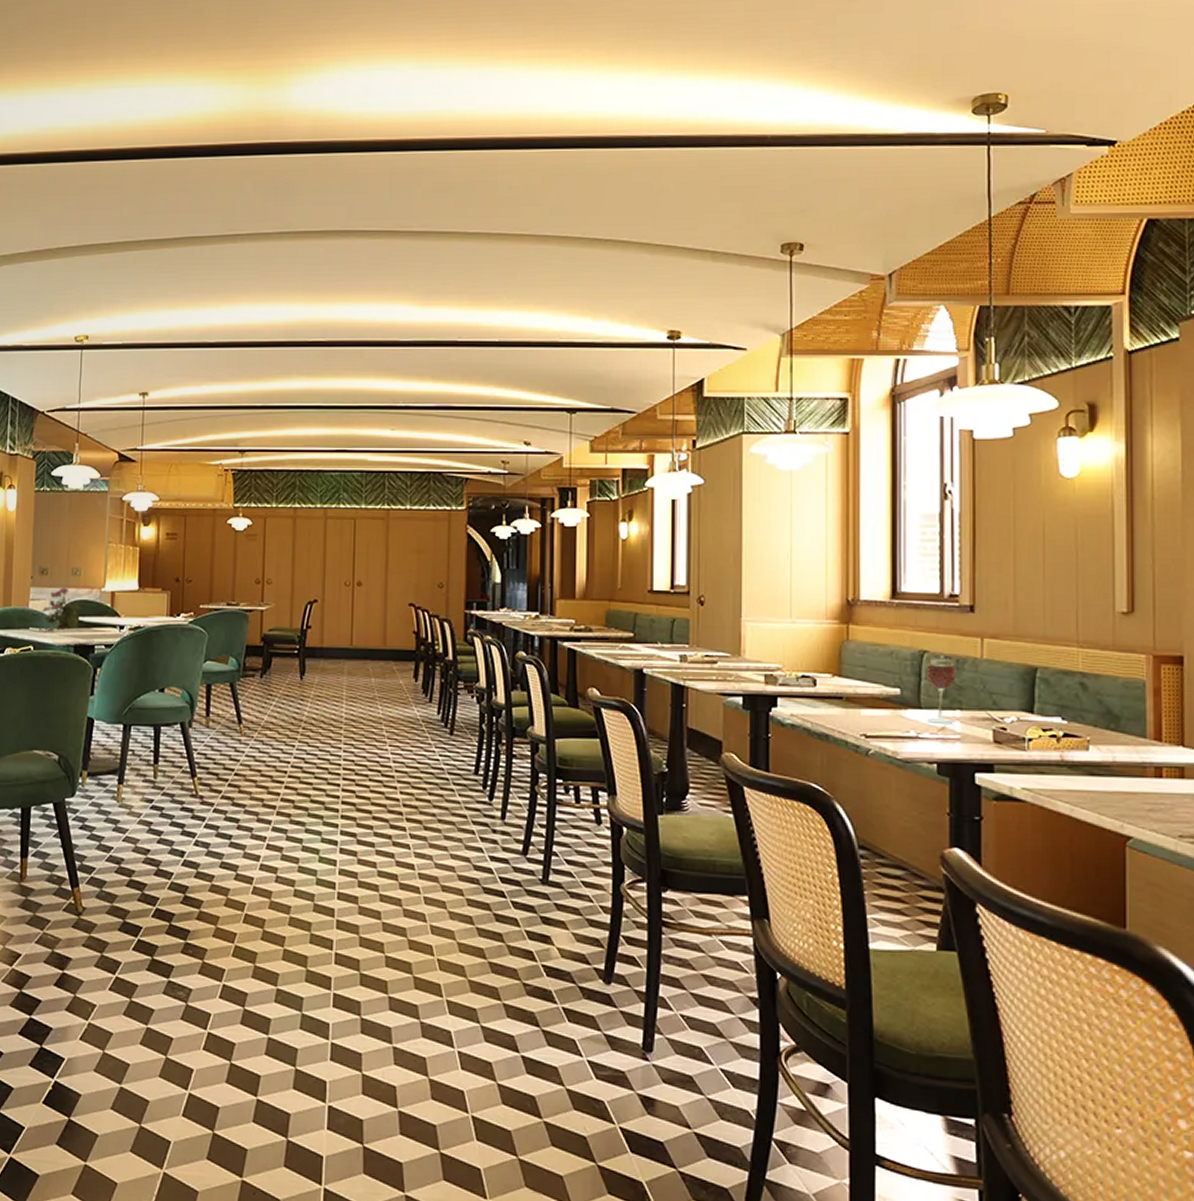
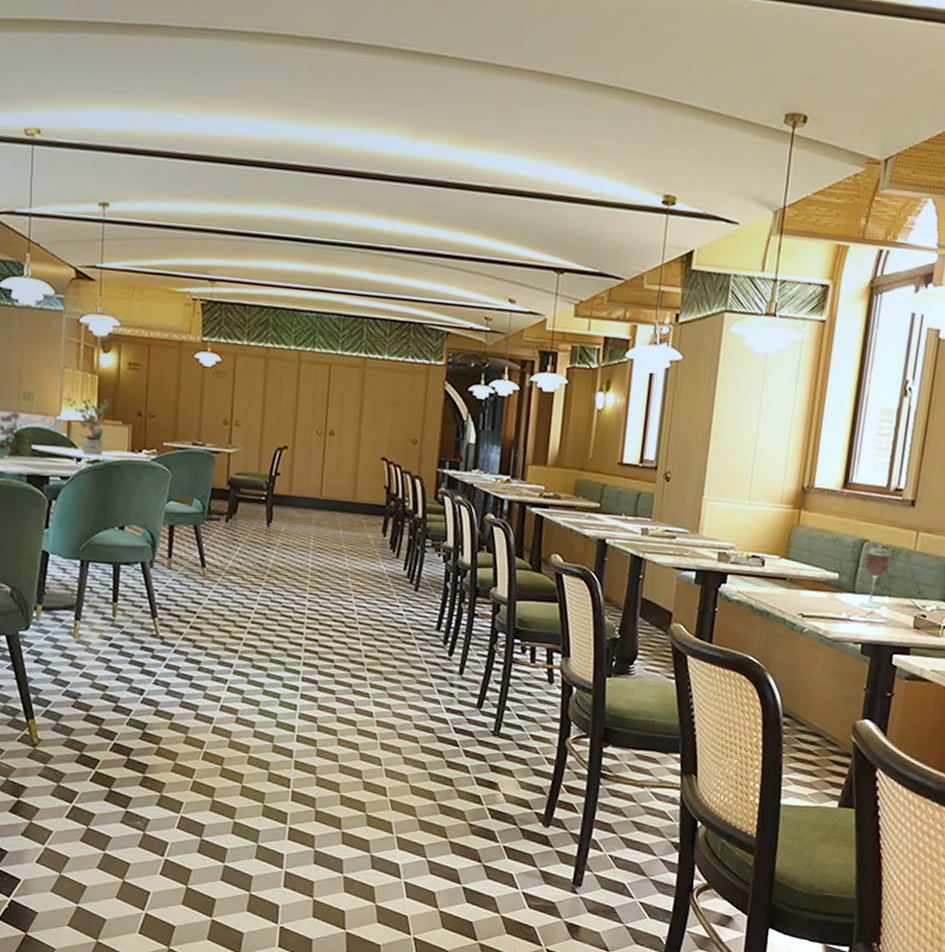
potted plant: none [108,566,155,622] -> present [64,397,115,456]

